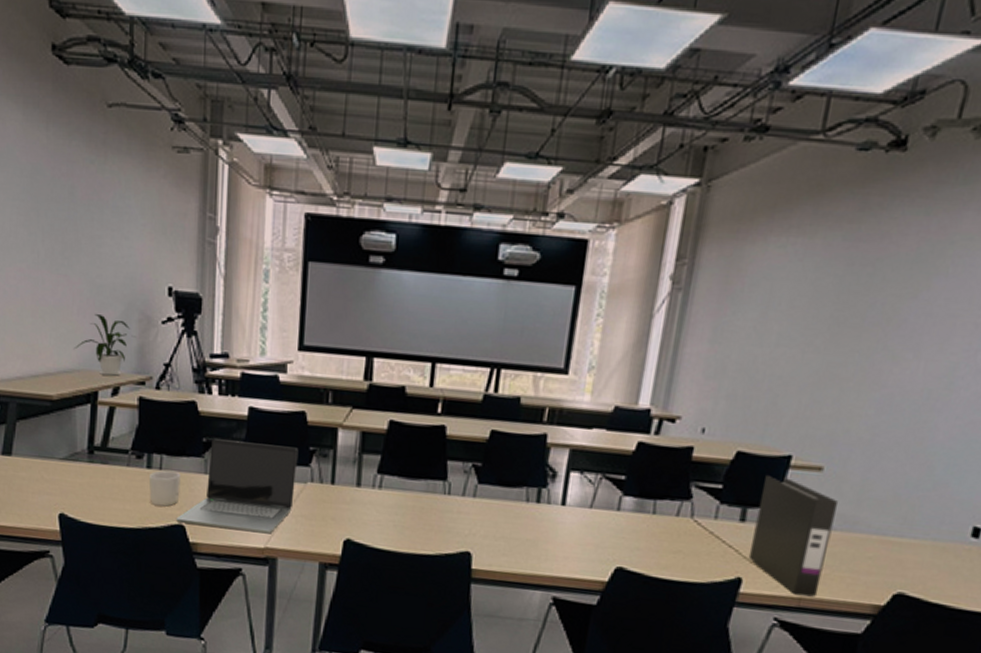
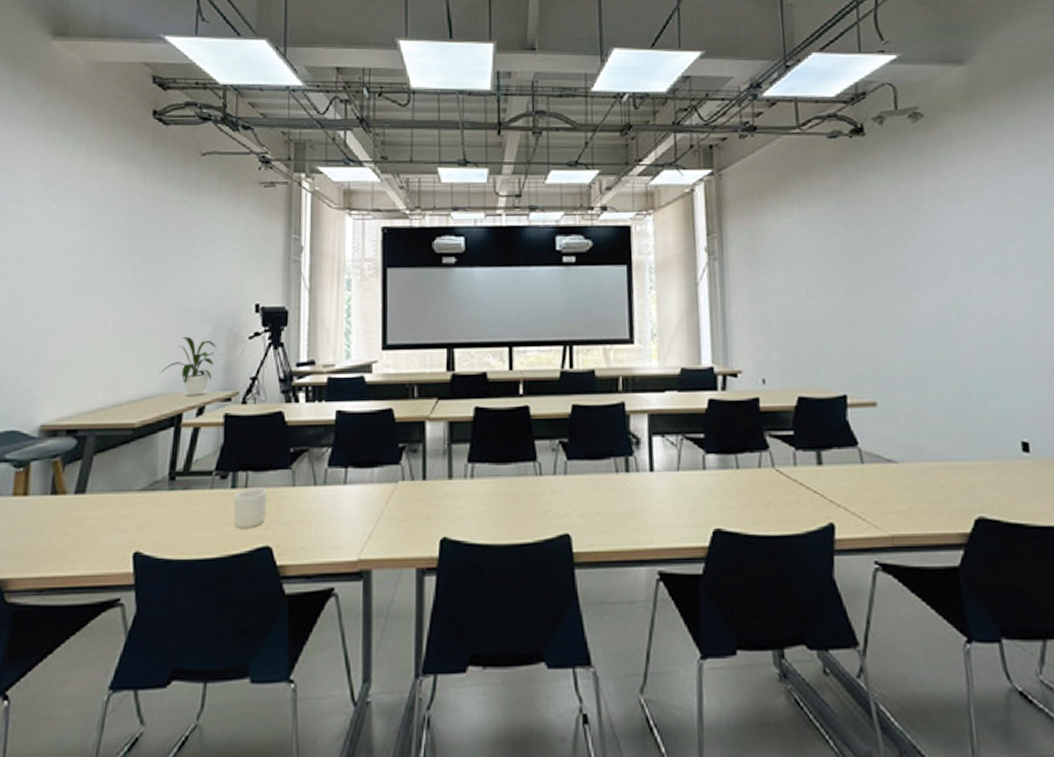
laptop: present [176,438,299,534] -> none [262,446,388,544]
binder: present [748,476,839,597] -> none [829,417,907,534]

